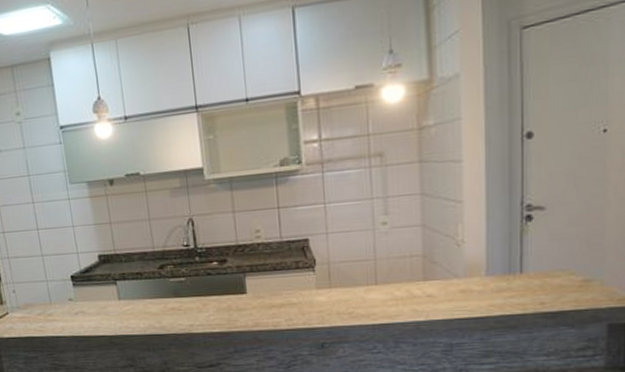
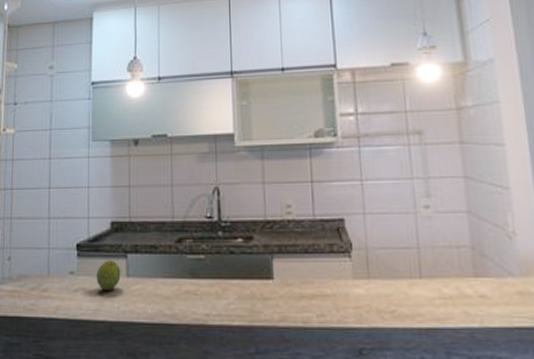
fruit: none [91,287,114,312] -> present [96,259,121,290]

